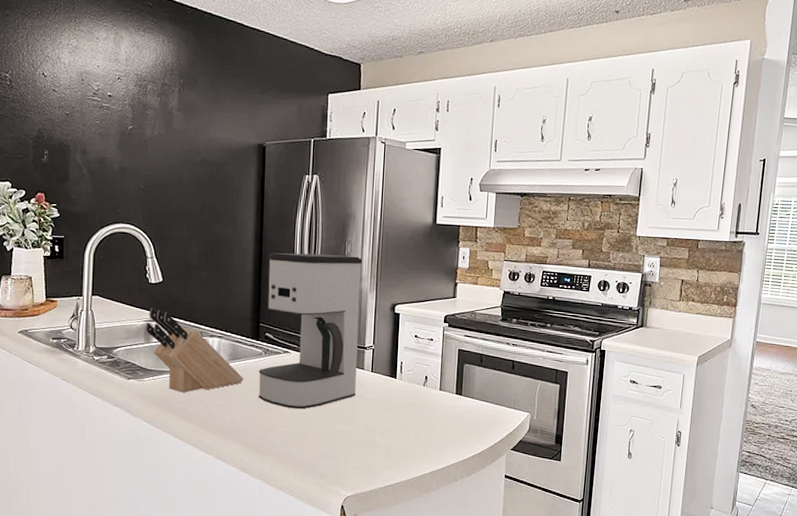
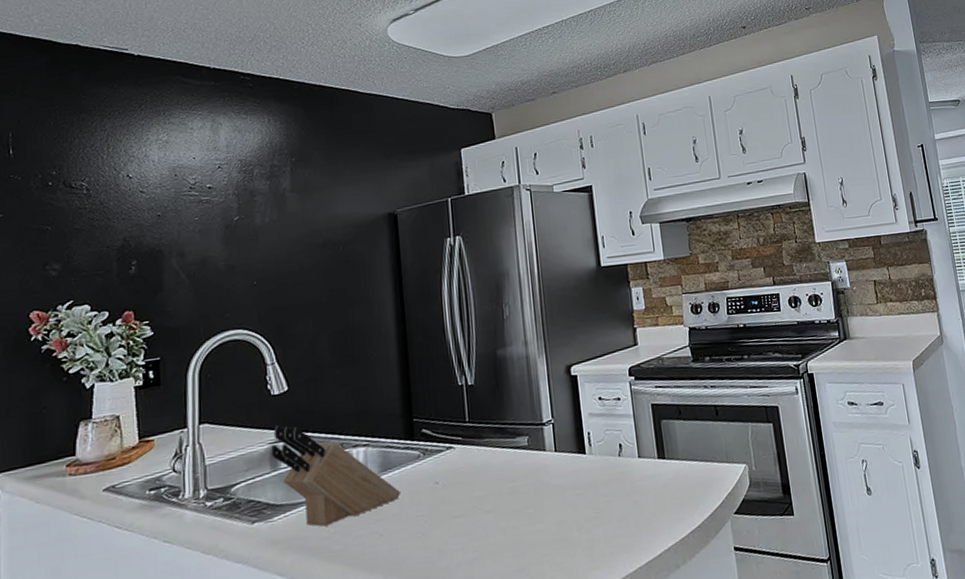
coffee maker: present [258,253,363,409] -> none [415,318,541,519]

